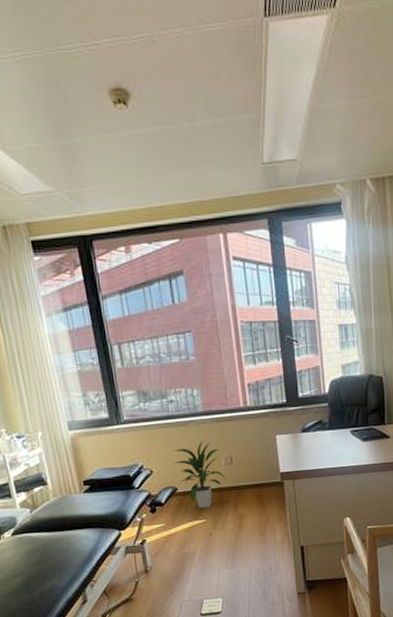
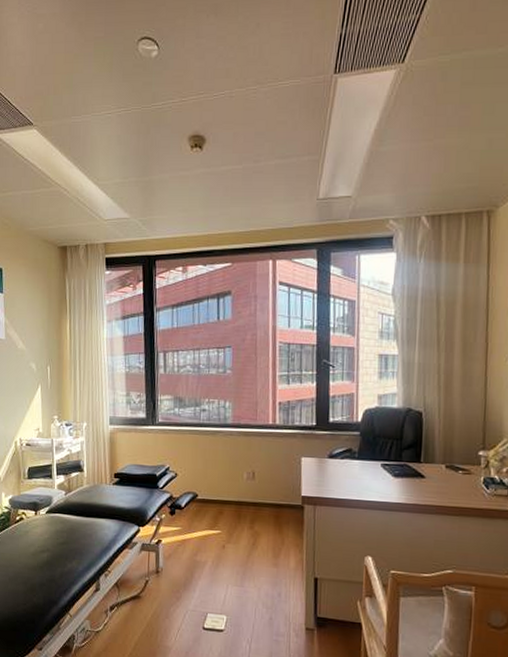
indoor plant: present [173,440,226,509] -> none [197,451,246,520]

